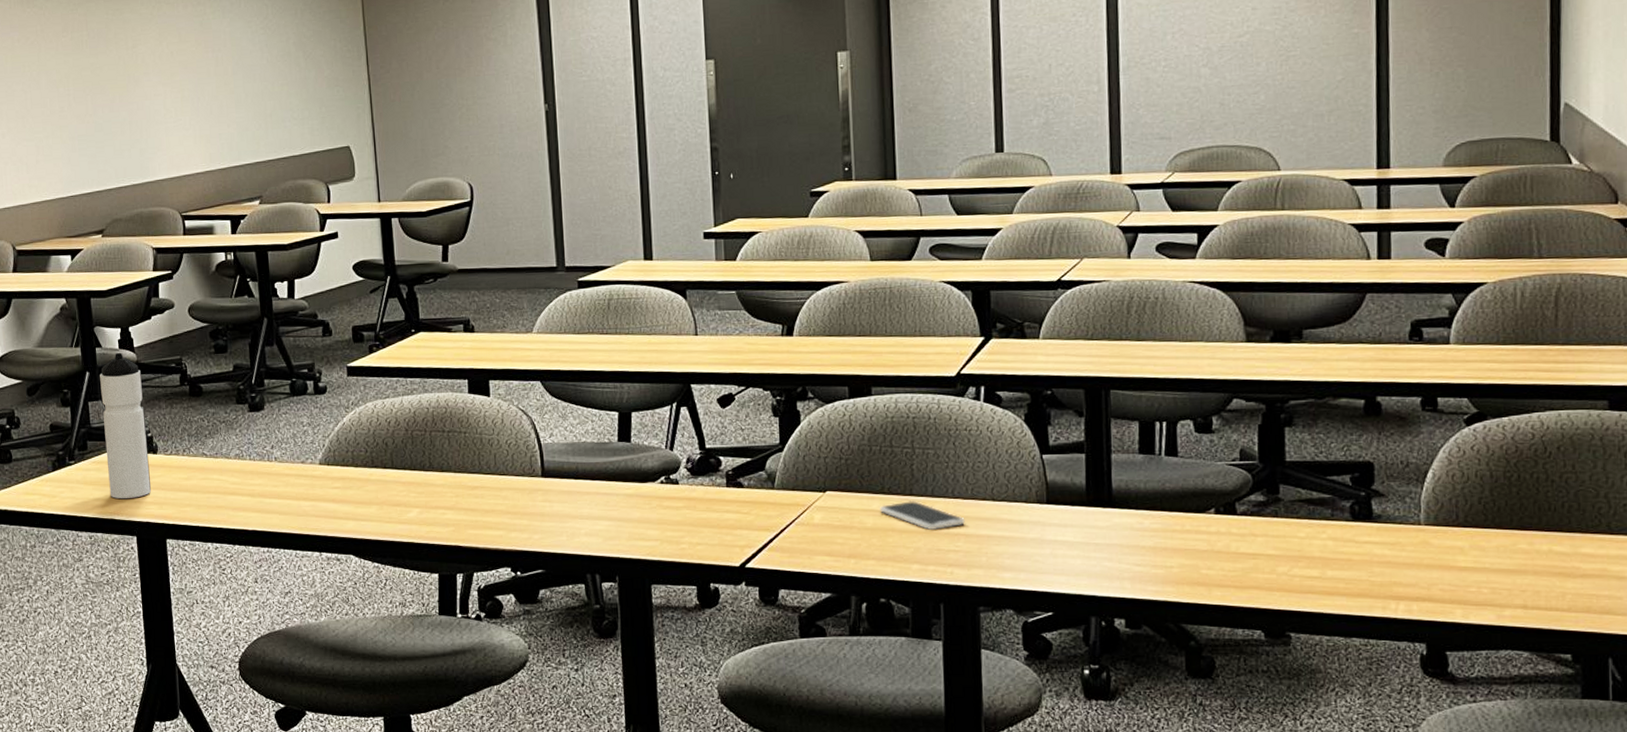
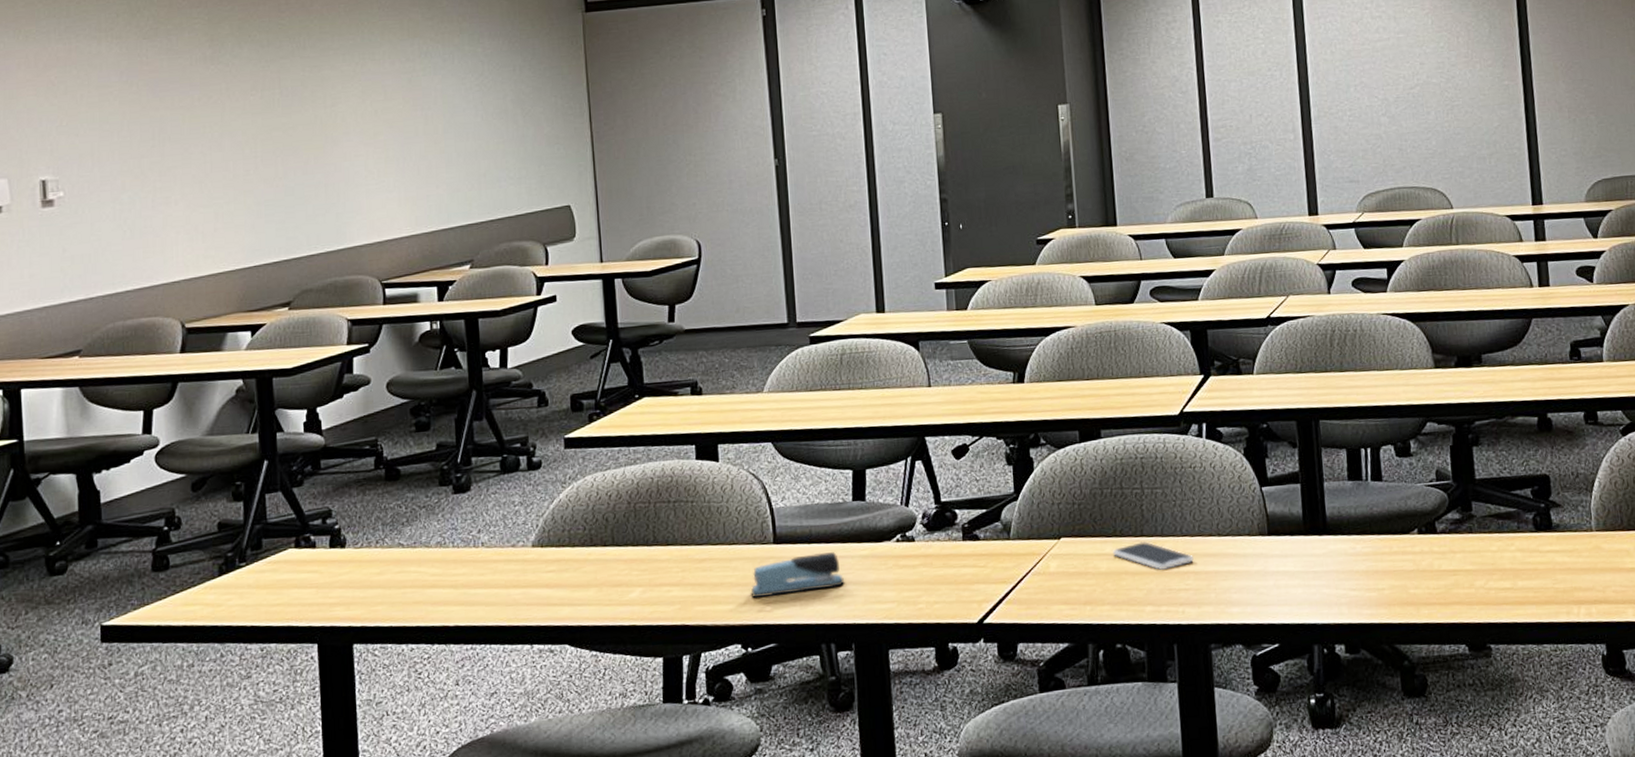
water bottle: present [100,352,151,499] -> none [280,436,336,602]
stapler: none [520,488,610,526] -> present [751,552,845,598]

